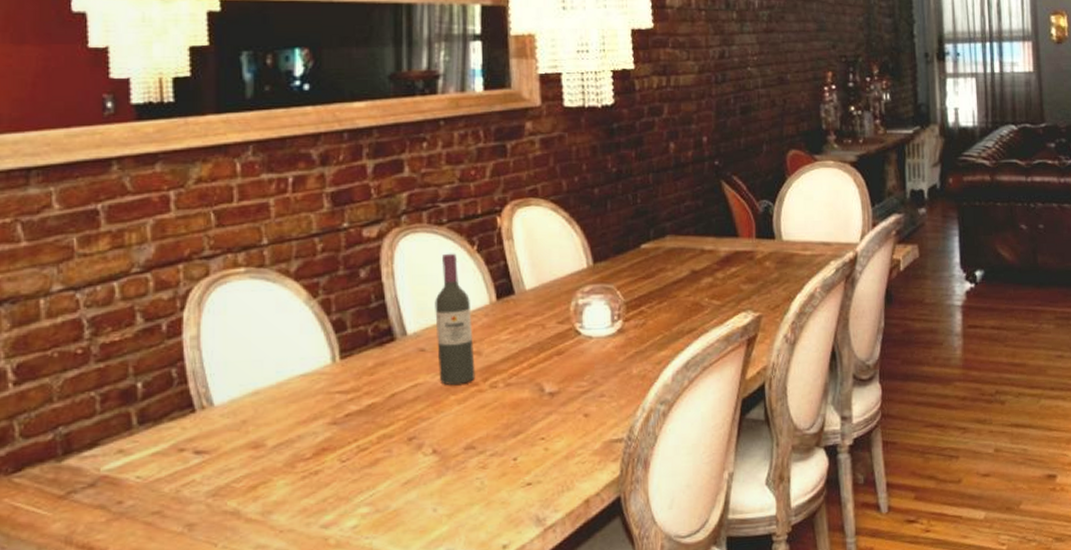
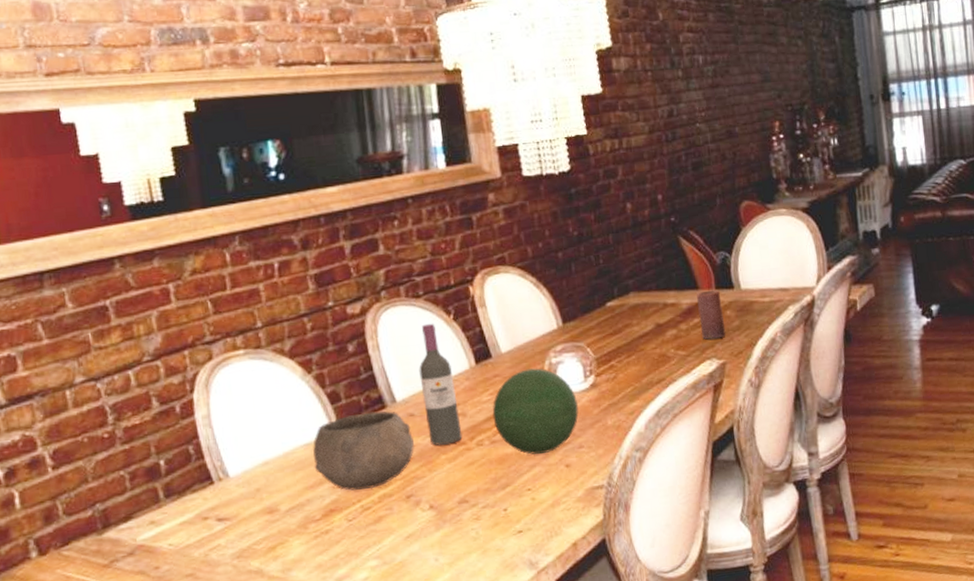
bowl: none [309,343,423,429] -> present [313,411,415,491]
decorative orb: none [510,308,603,402] -> present [492,368,579,455]
candle: none [736,239,764,290] -> present [697,289,726,339]

